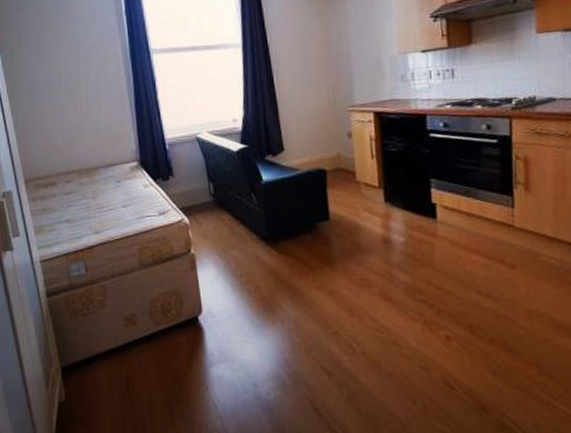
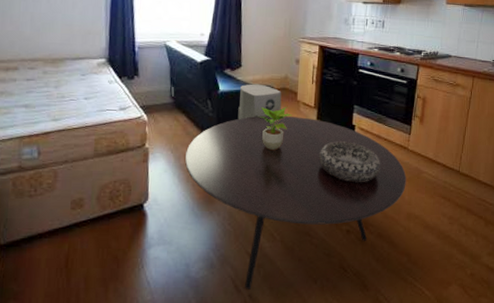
dining table: none [235,200,519,413] -> present [184,115,407,290]
air purifier: none [286,167,338,211] -> present [238,84,282,119]
potted plant: none [313,189,353,243] -> present [259,106,292,150]
decorative bowl: none [394,224,480,276] -> present [319,141,381,183]

